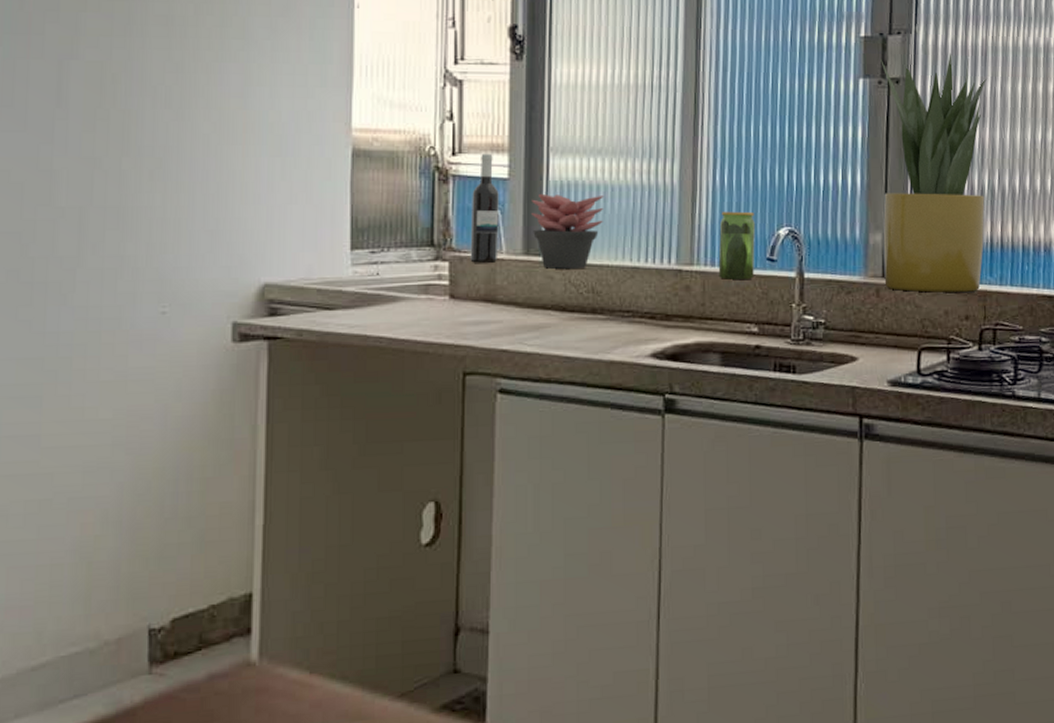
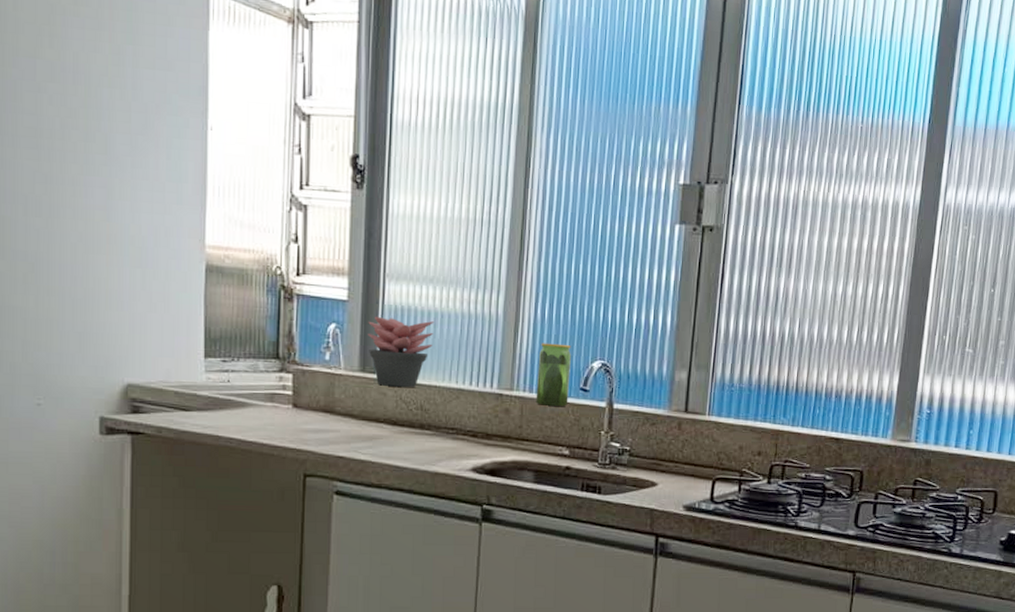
wine bottle: present [470,154,499,264] -> none [311,276,339,378]
planter: present [881,49,988,293] -> none [686,202,796,430]

